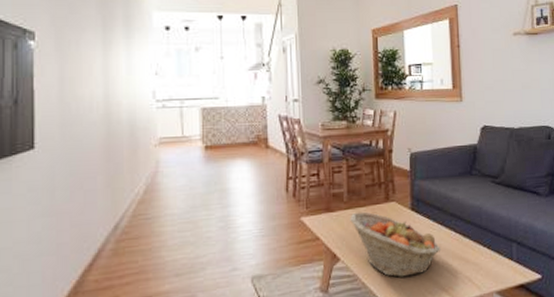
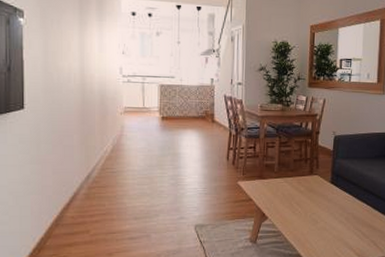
fruit basket: present [350,211,441,278] -> none [278,181,353,236]

